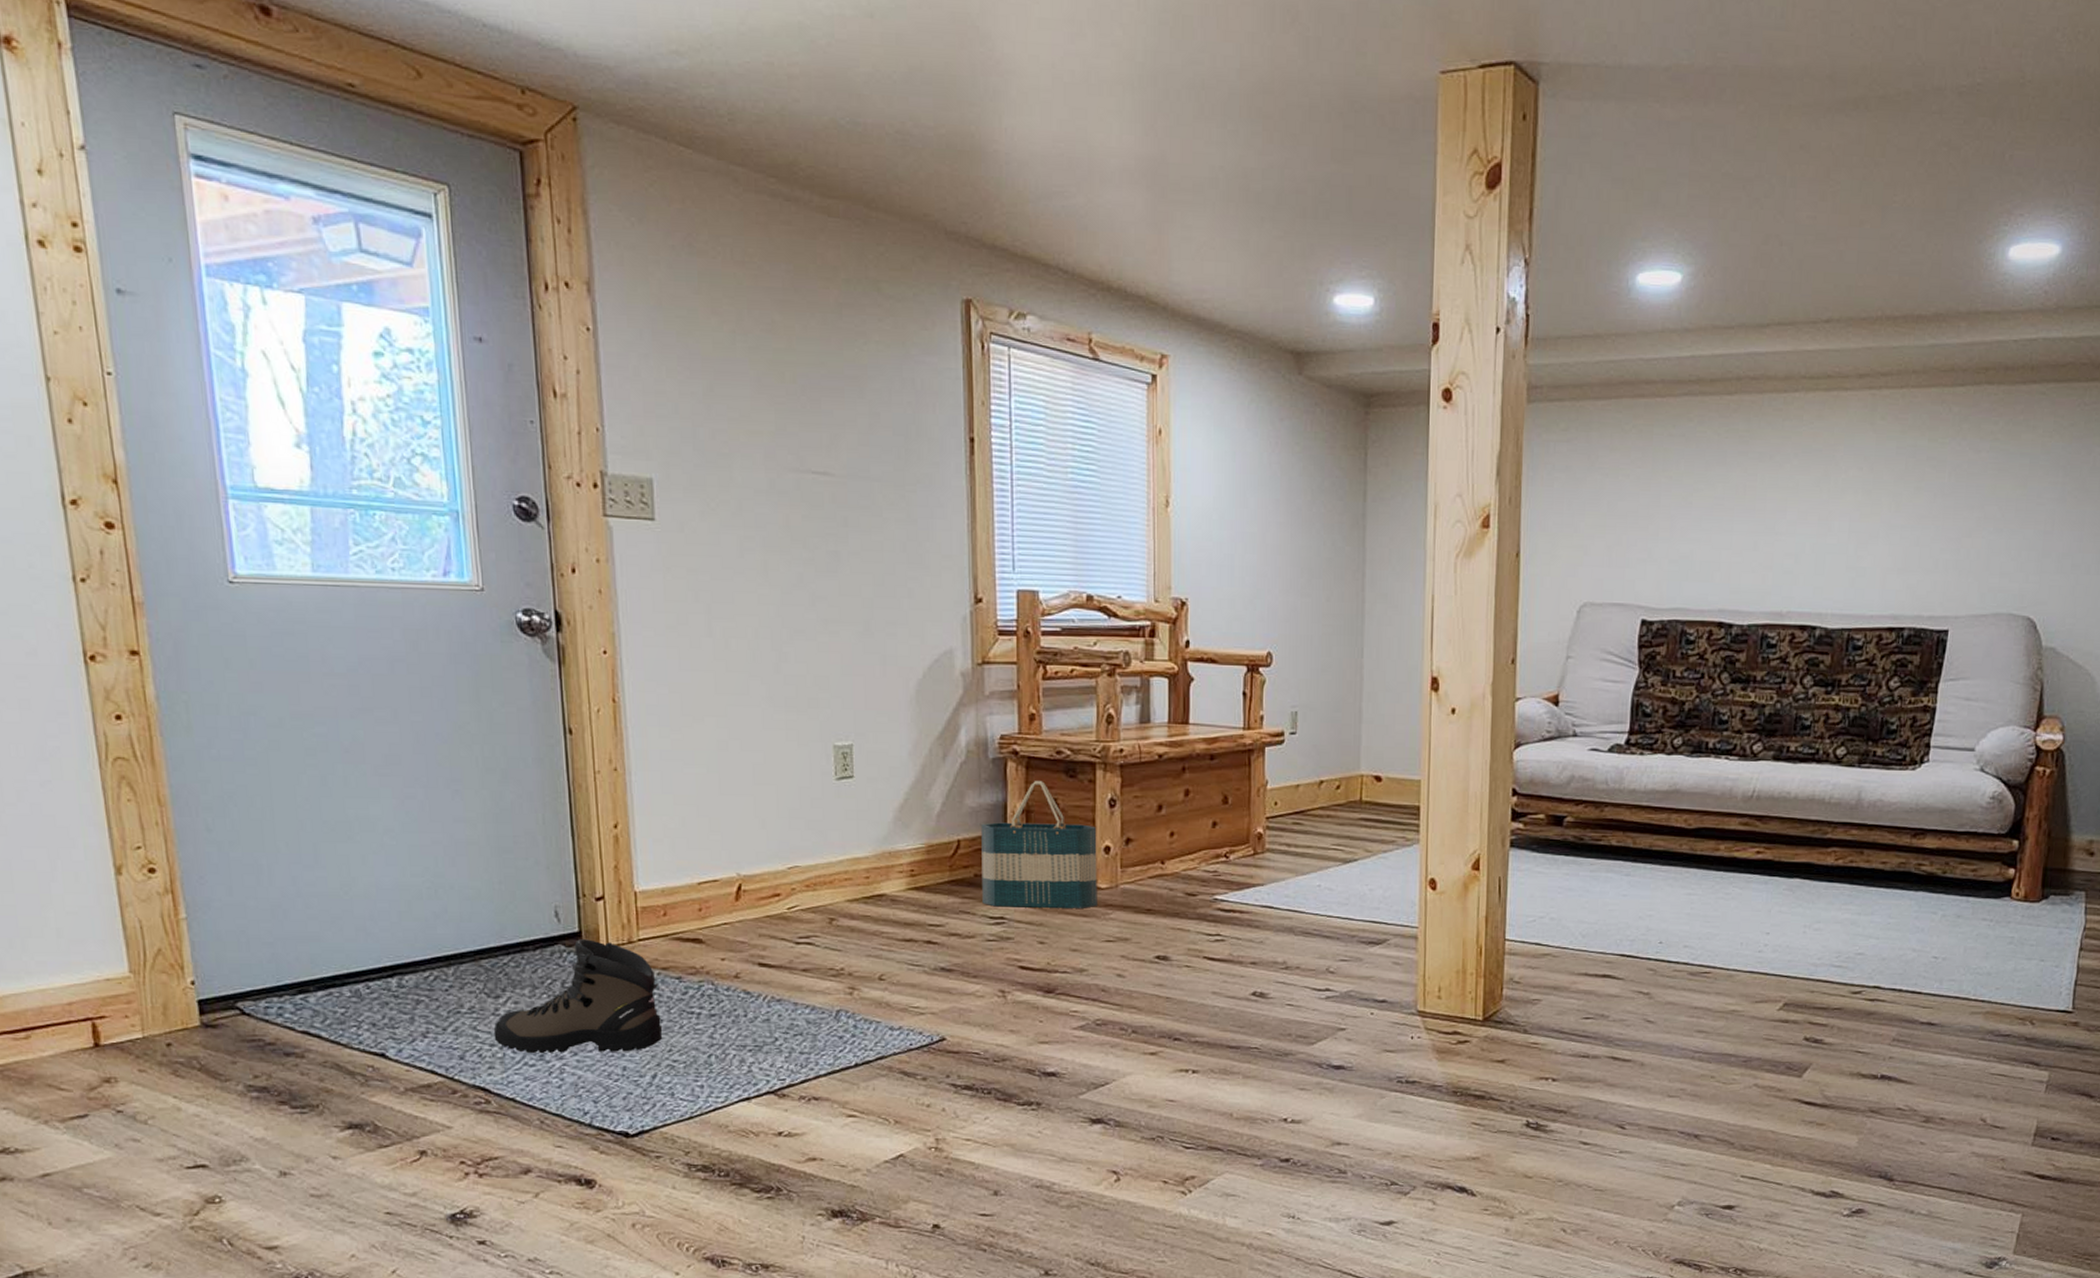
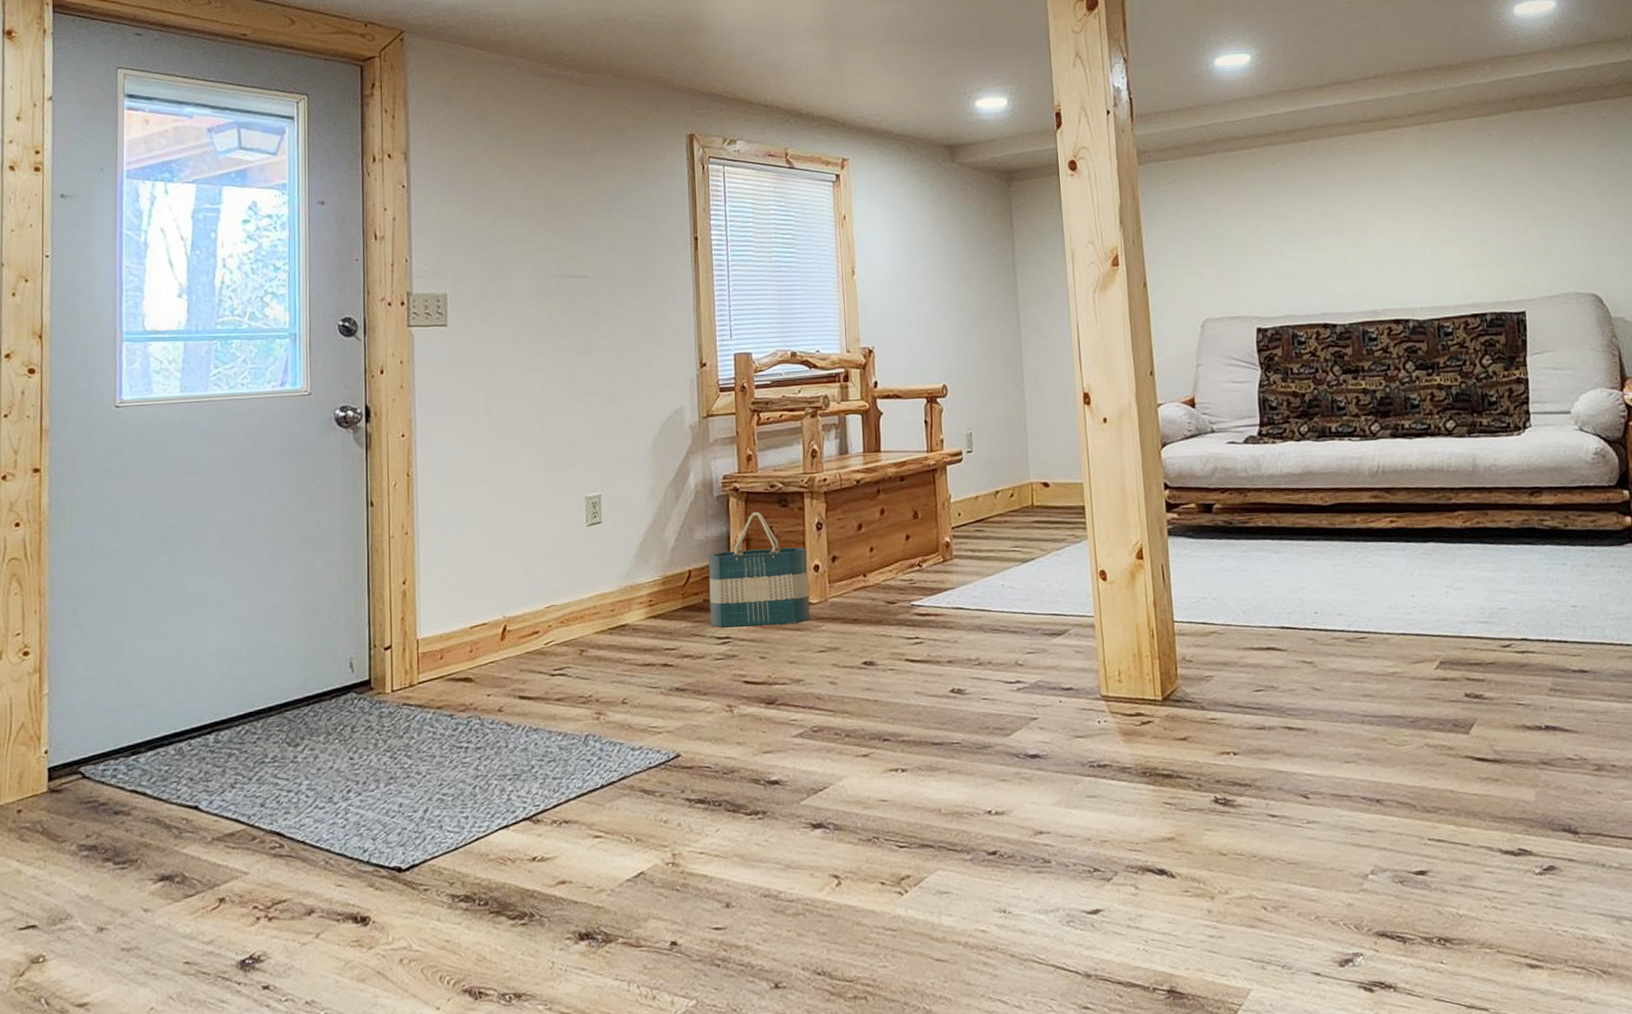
hiking boot: present [493,939,663,1053] -> none [291,686,435,796]

